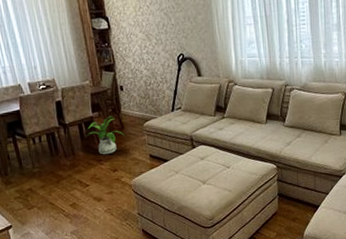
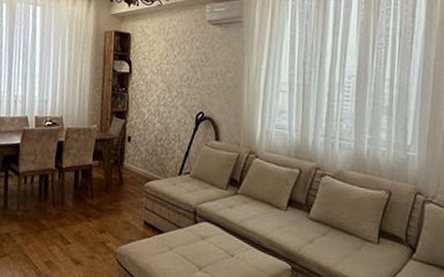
house plant: present [87,115,126,155] -> none [82,167,122,212]

